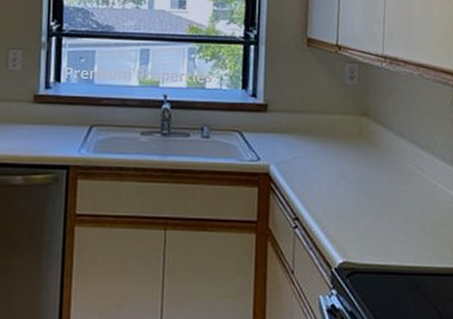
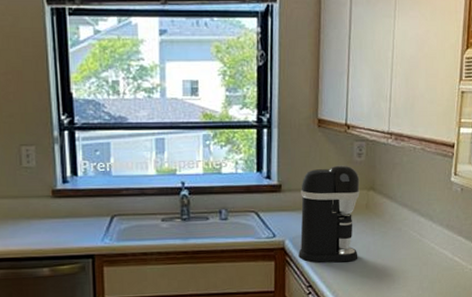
coffee maker: none [284,87,352,195] -> present [298,165,360,263]

